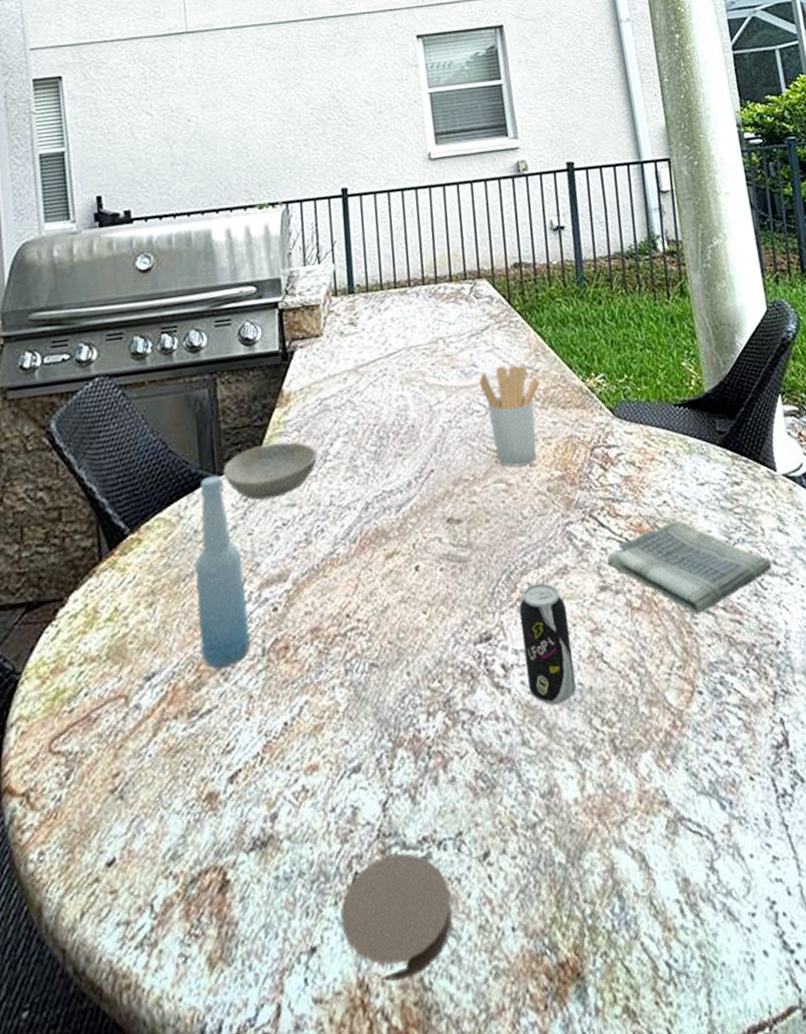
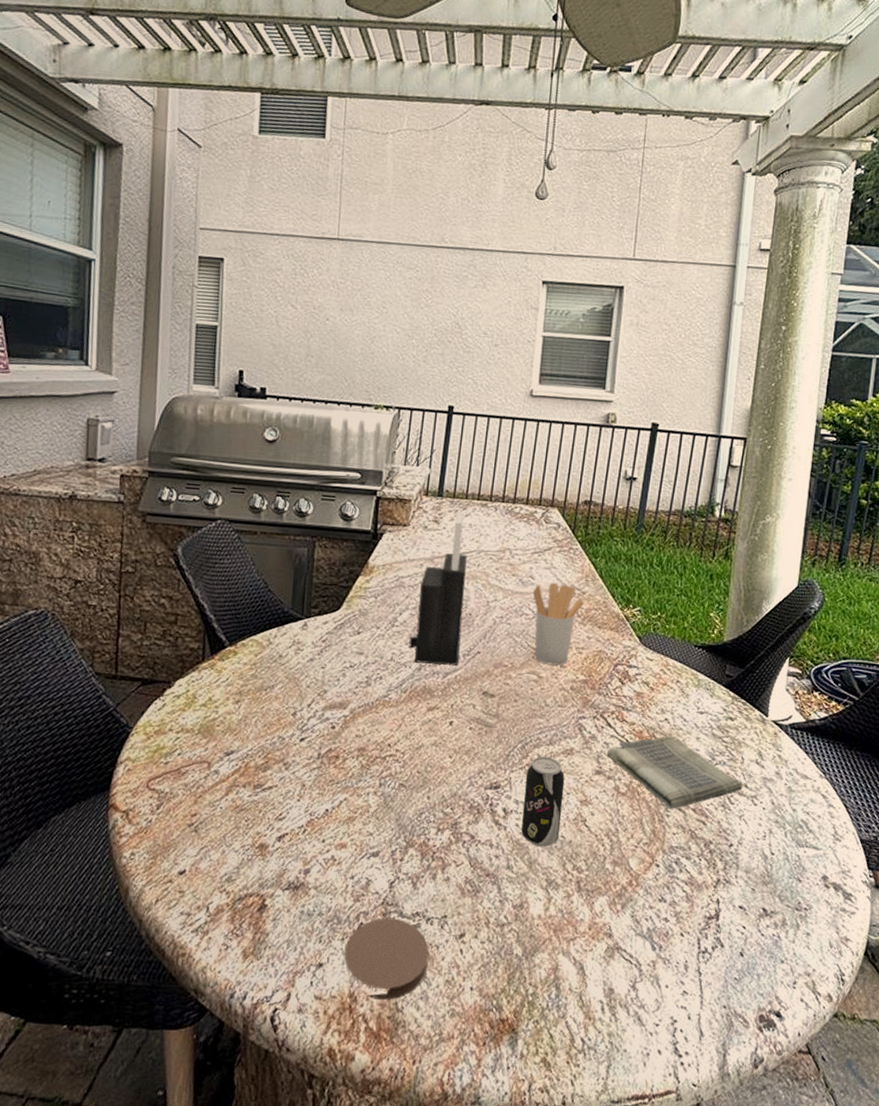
bottle: present [194,475,251,670] -> none [271,616,314,761]
bowl: present [223,442,318,501] -> none [309,602,388,645]
knife block: none [347,305,411,501] -> present [409,511,467,666]

